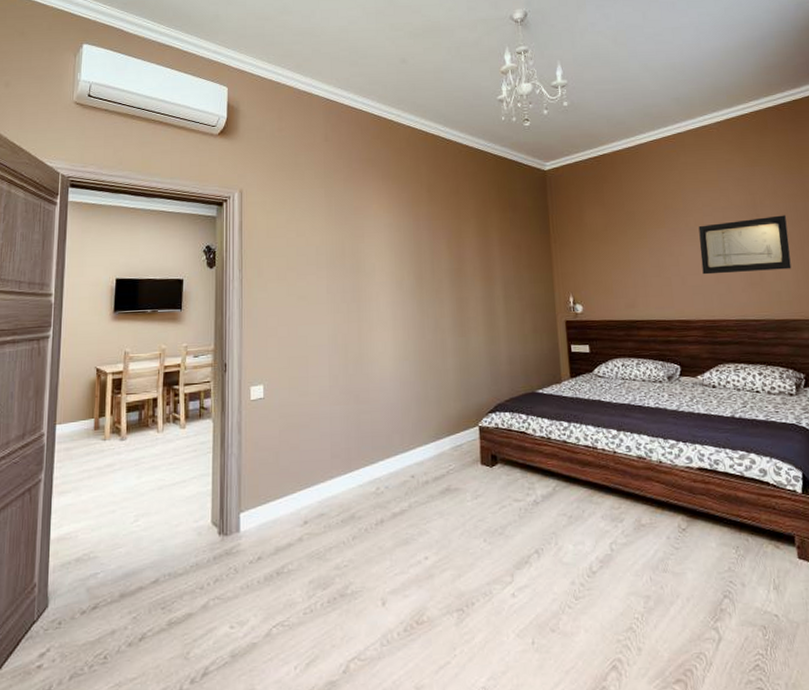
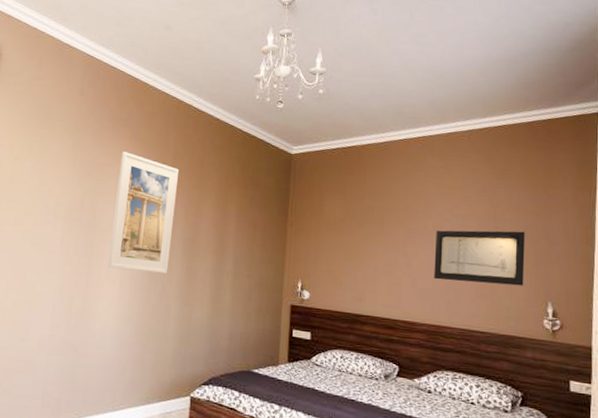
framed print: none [375,191,439,310] -> present [108,151,178,273]

